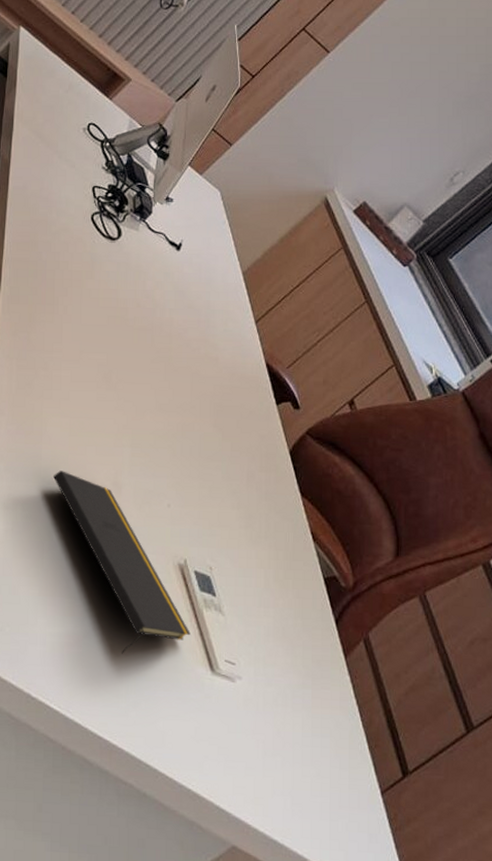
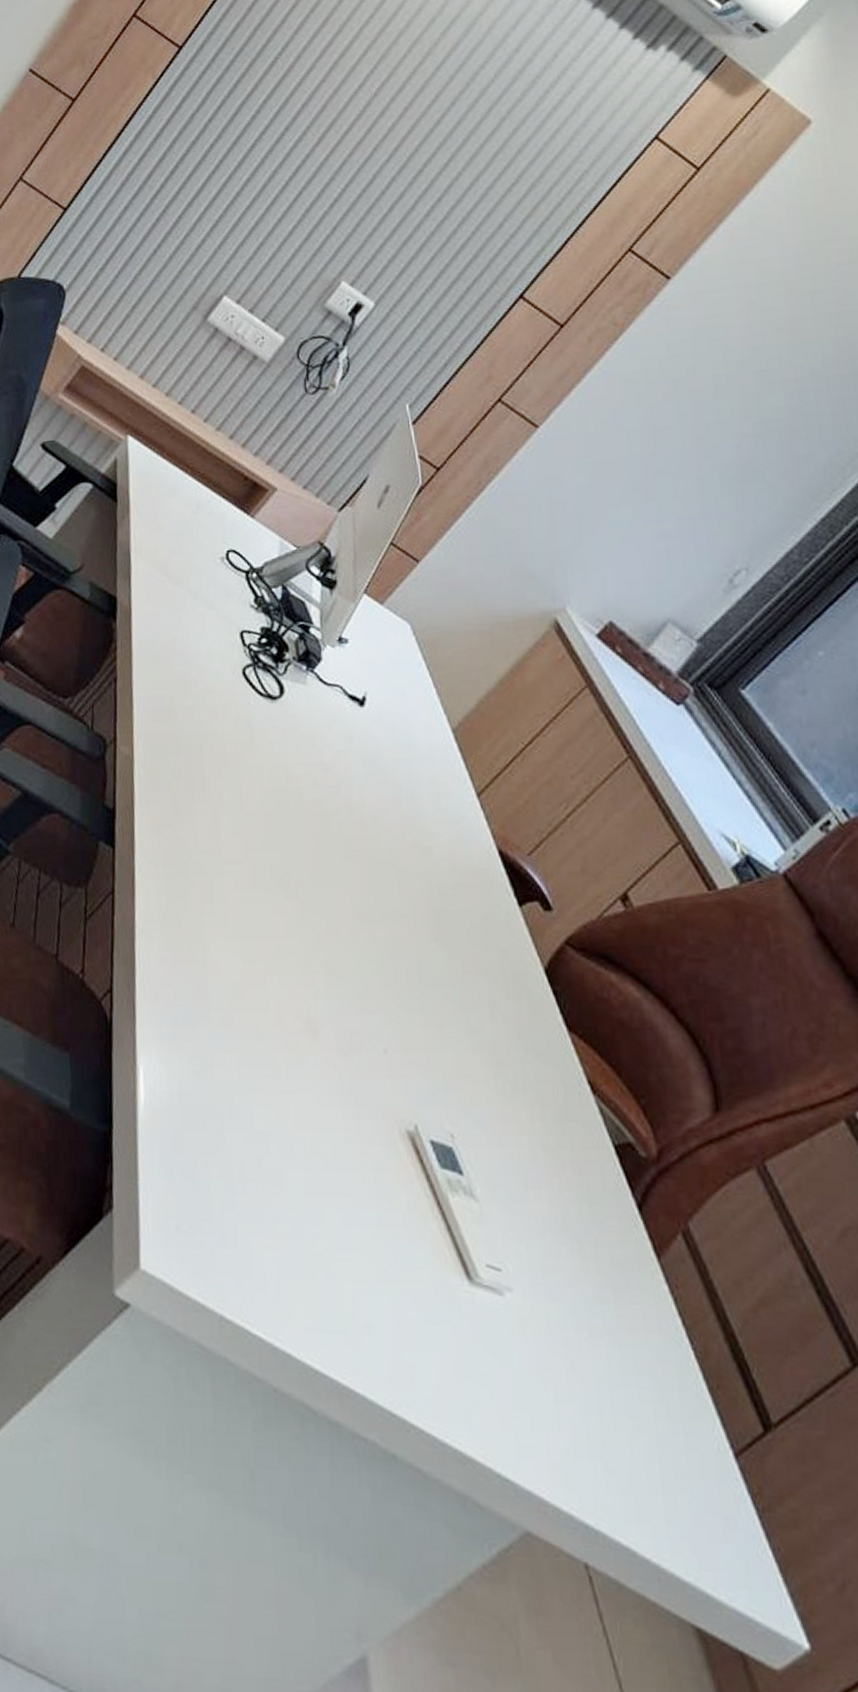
notepad: present [53,470,191,654] -> none [226,1009,434,1258]

